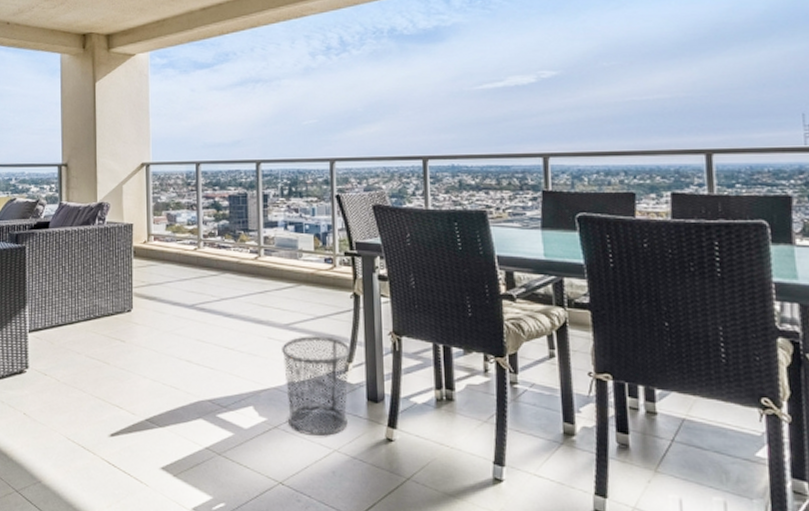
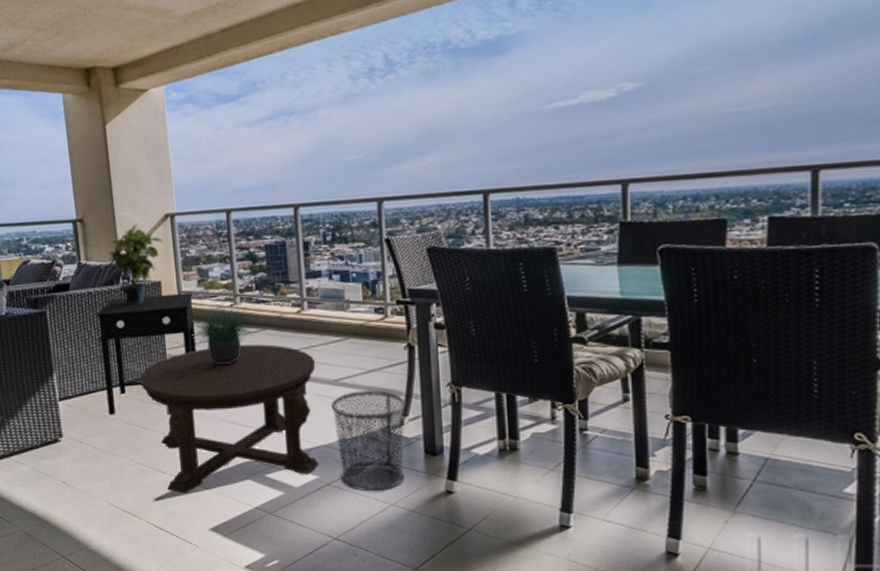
side table: none [72,236,161,349] -> present [96,293,196,415]
potted plant: none [87,171,138,244] -> present [108,224,164,305]
coffee table: none [106,287,269,431] -> present [139,344,319,494]
potted plant: none [153,245,216,305] -> present [186,301,255,365]

